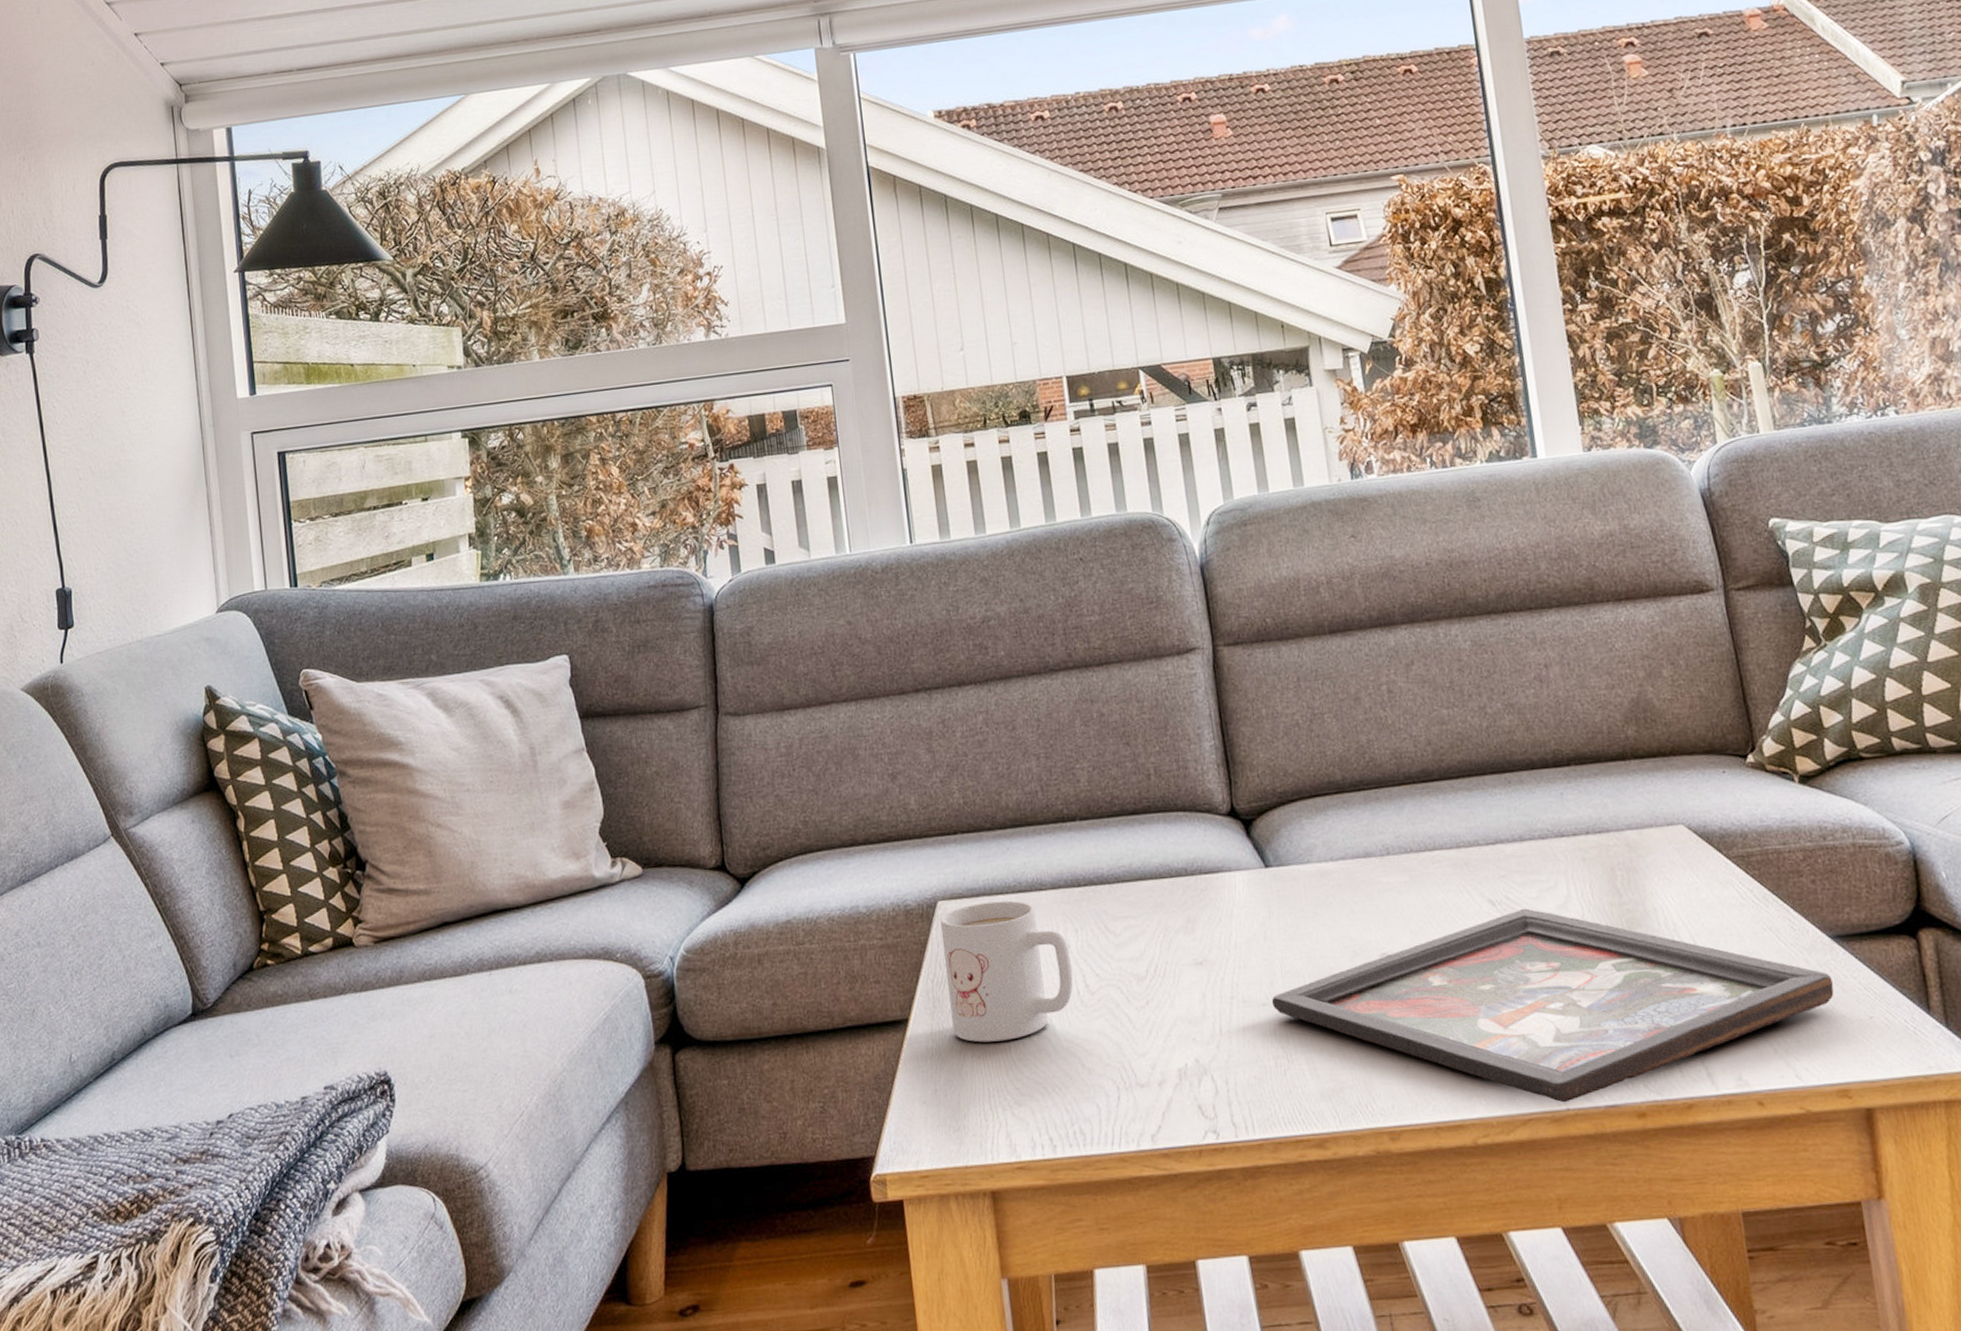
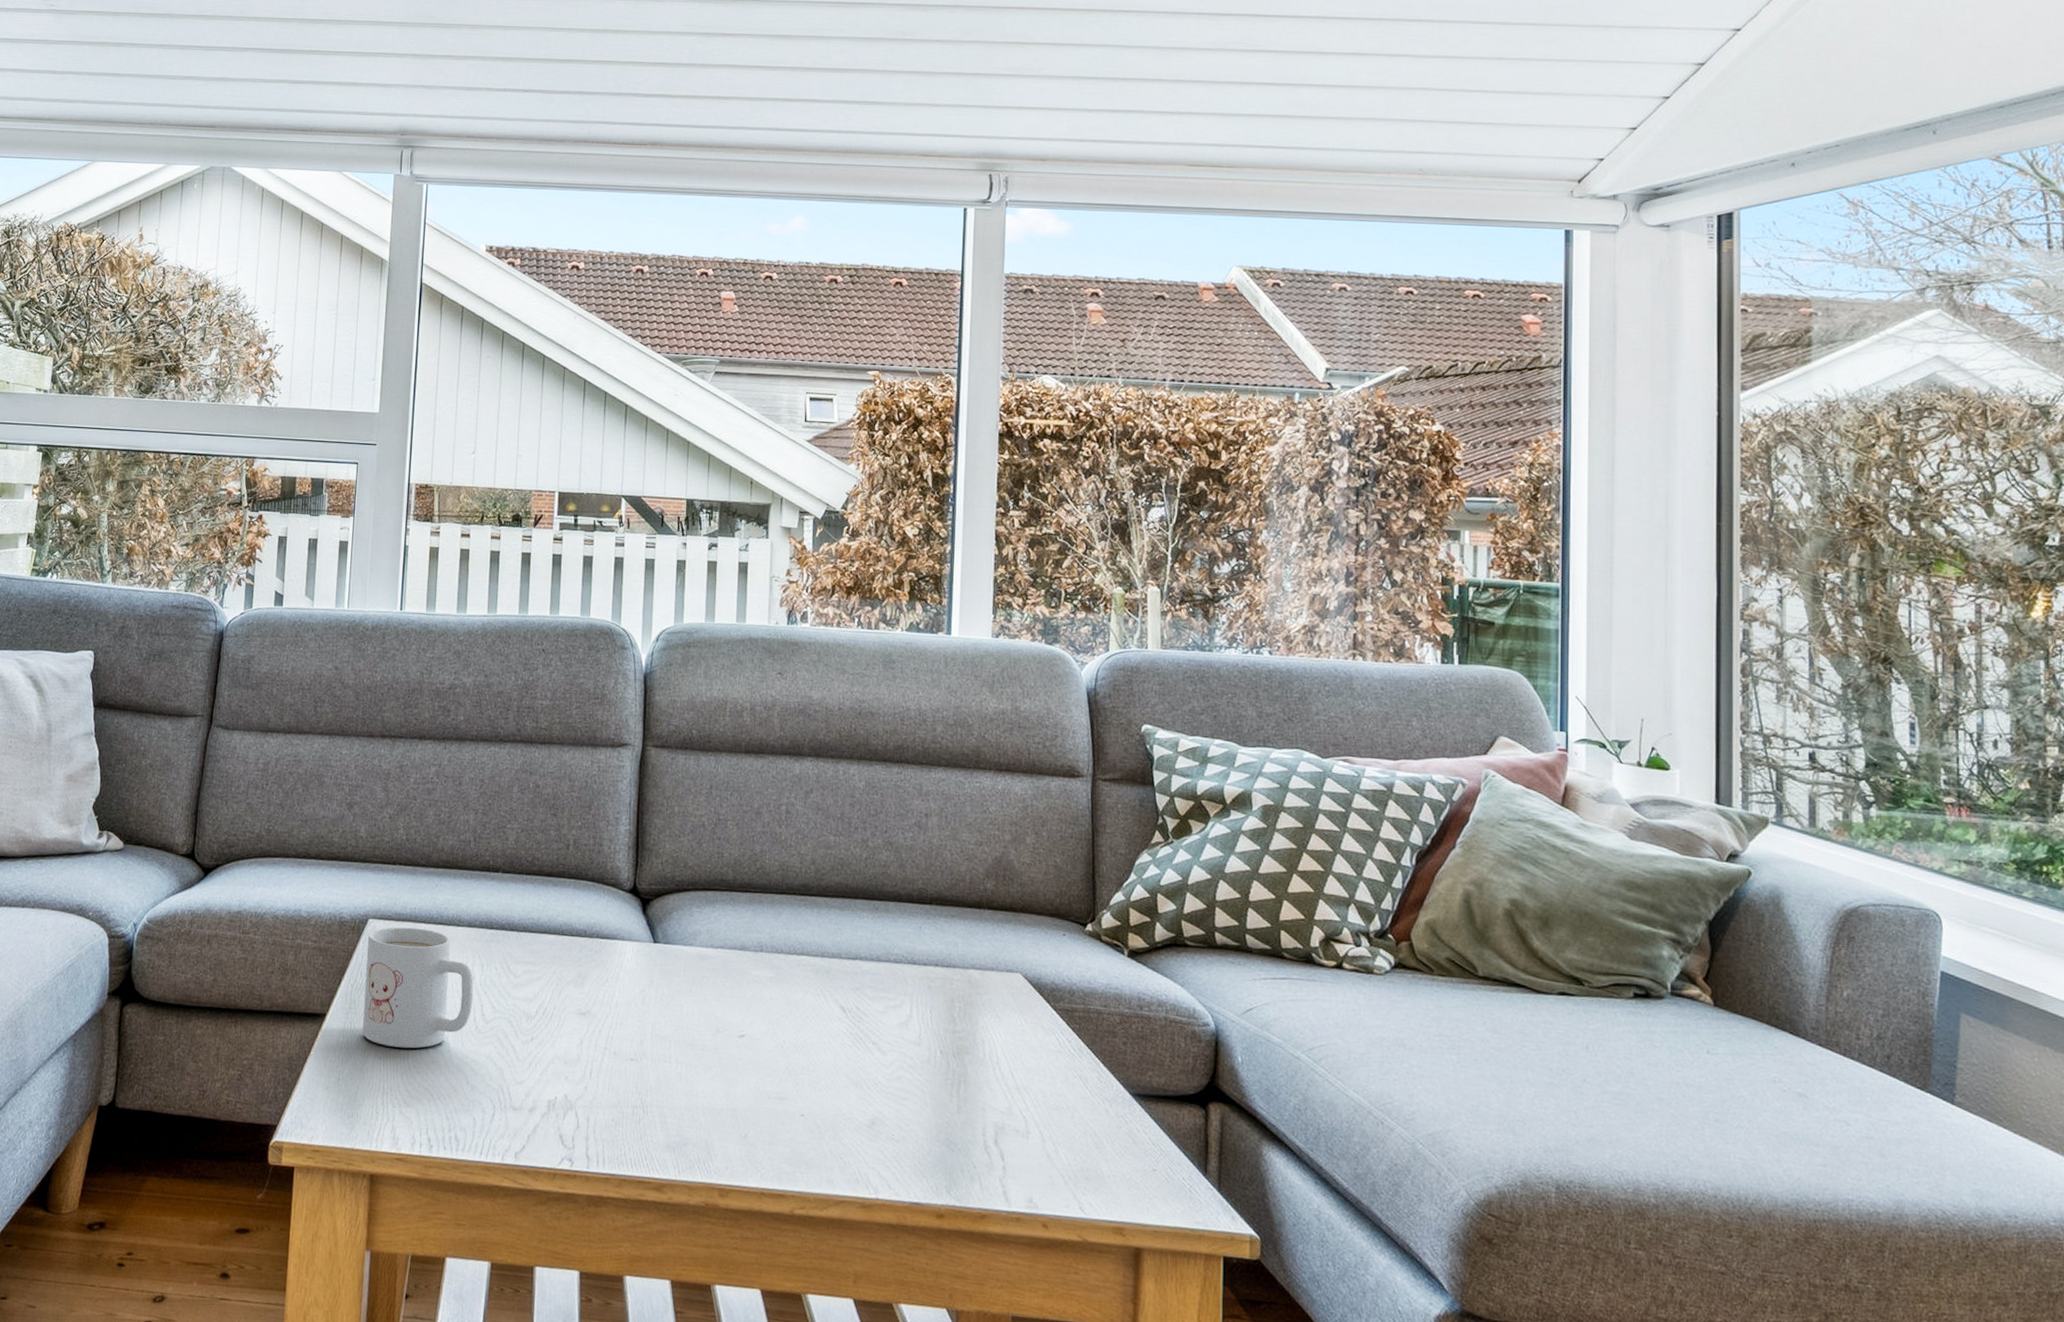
decorative tray: present [1271,908,1834,1103] -> none [638,1019,1126,1193]

